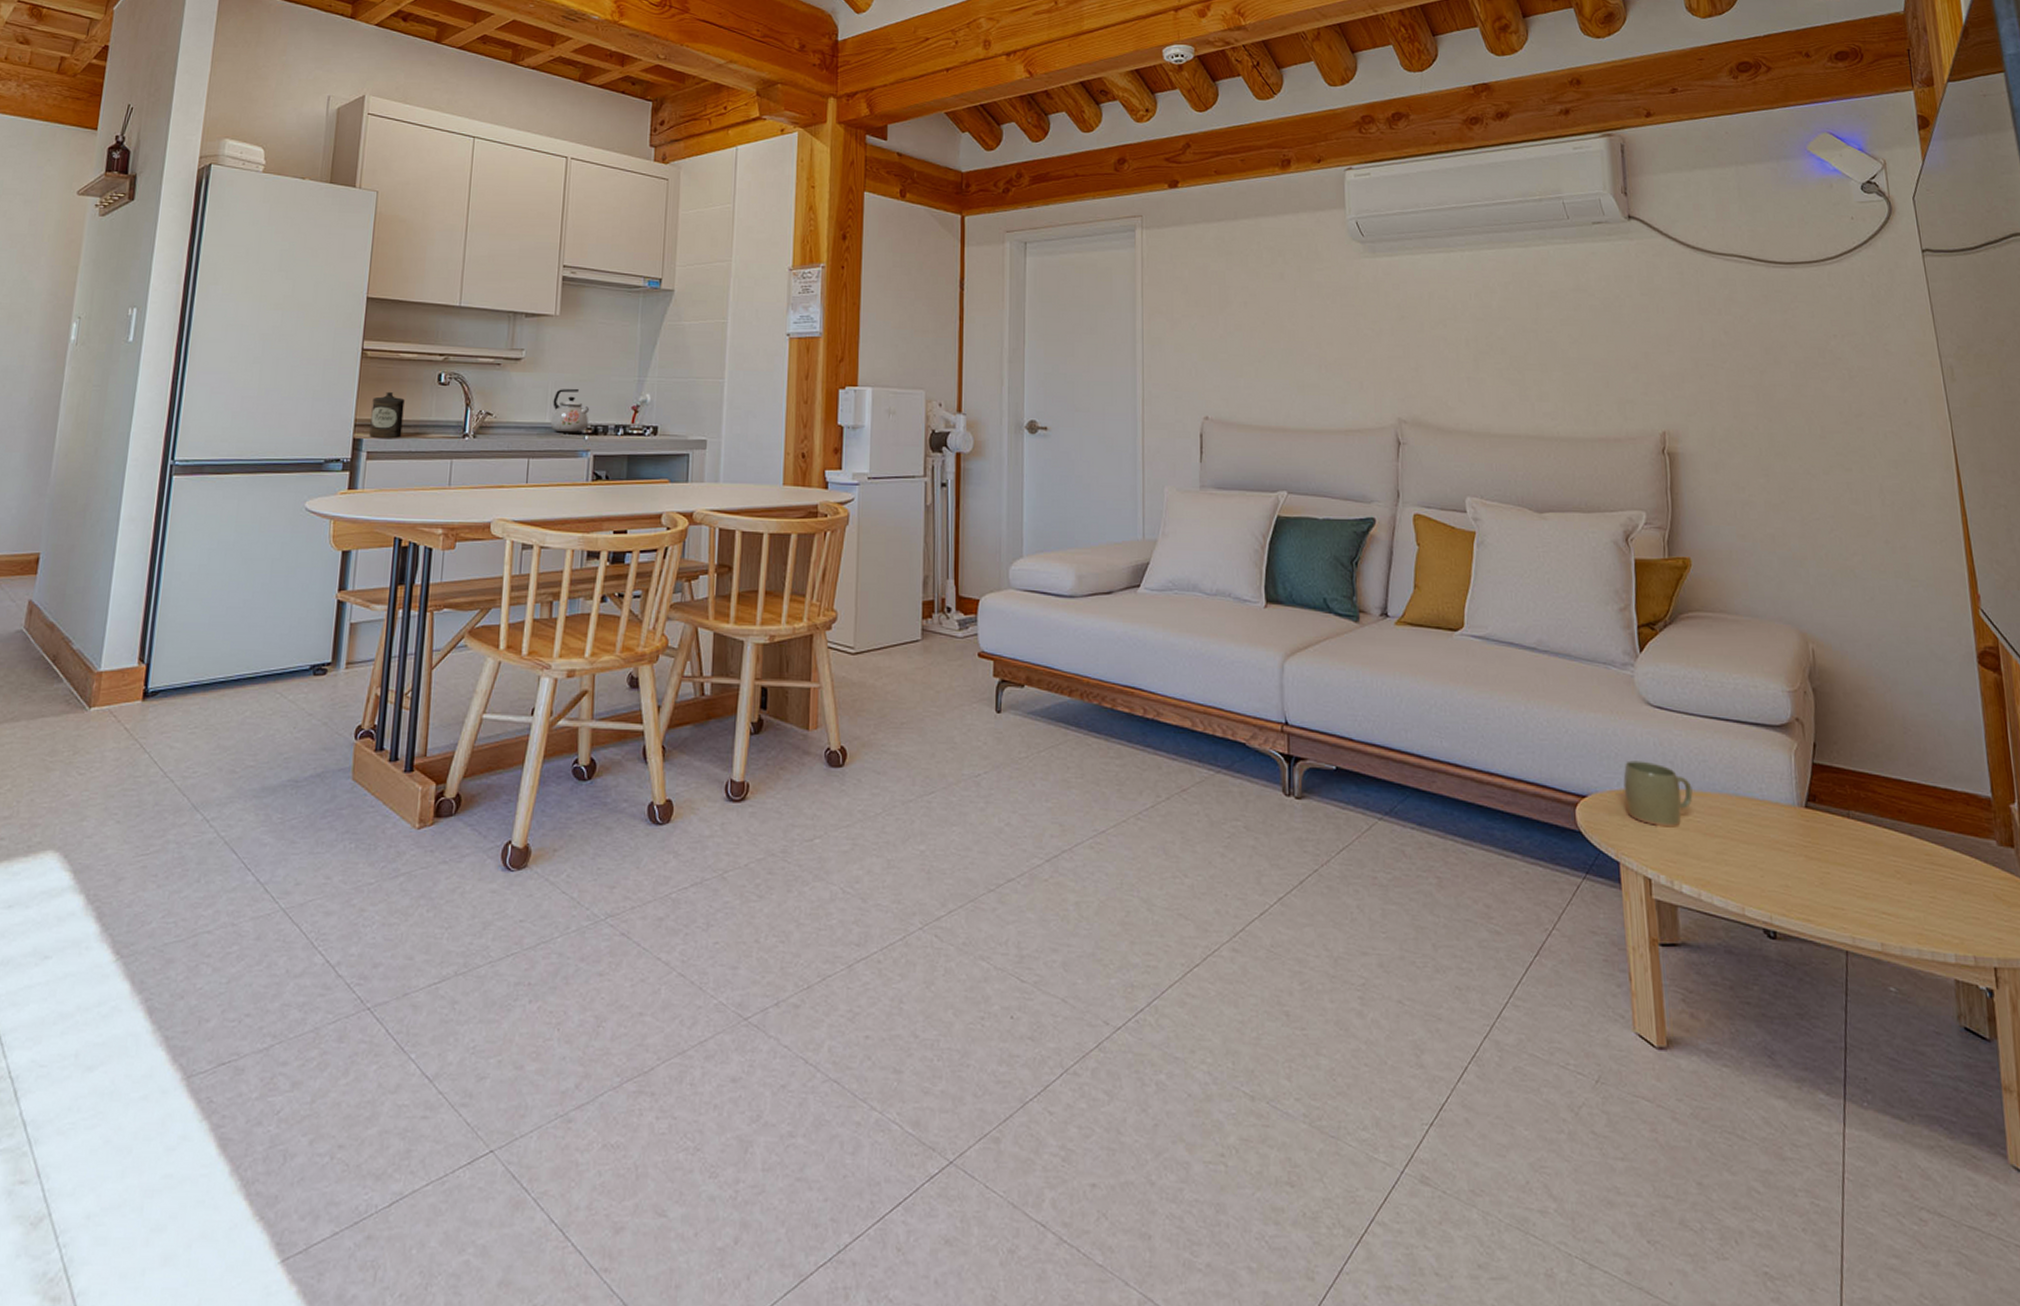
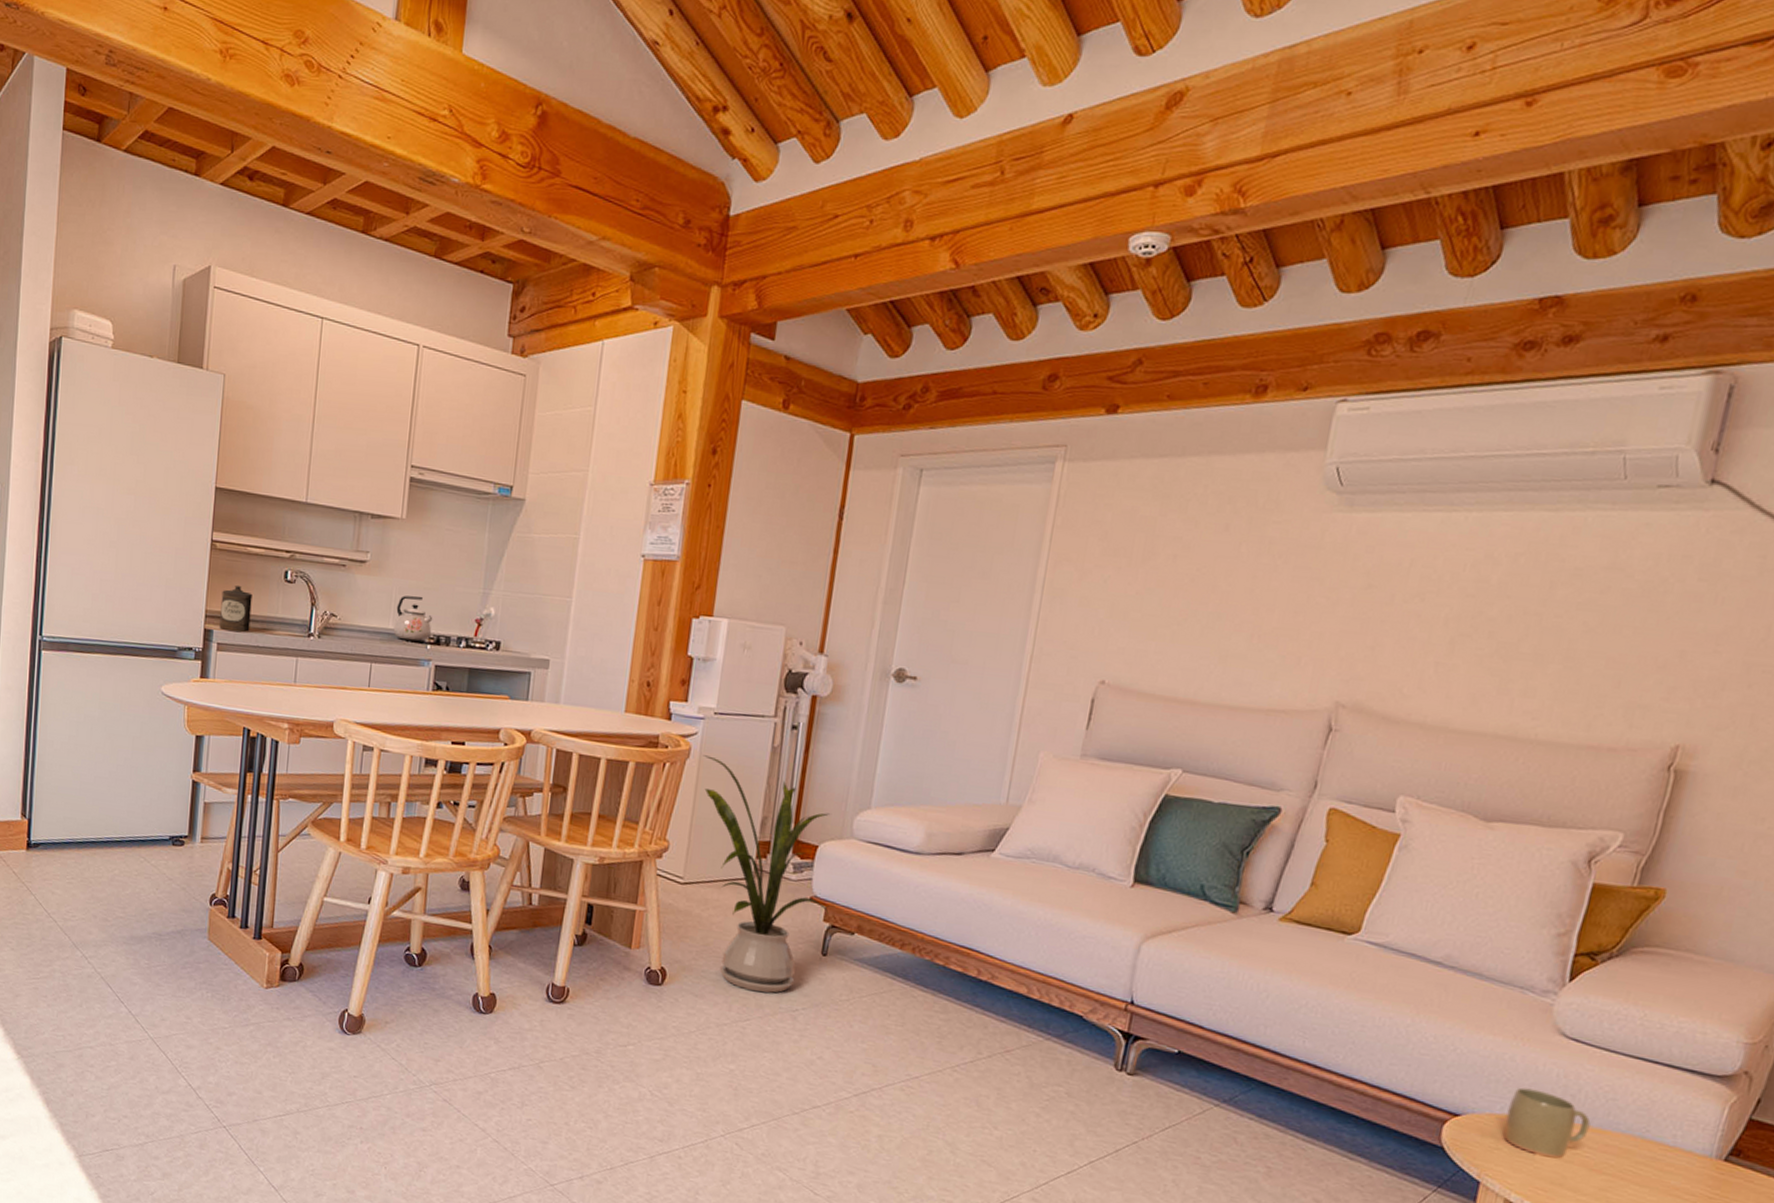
house plant: none [861,520,997,761] -> present [703,755,831,993]

